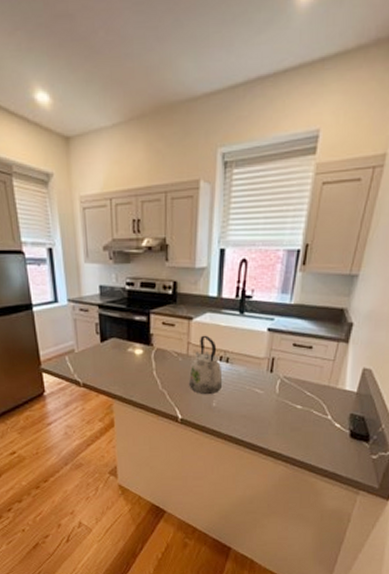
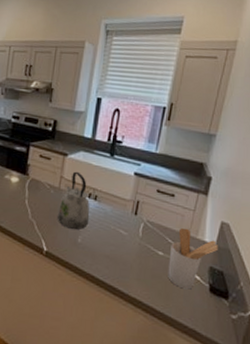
utensil holder: none [307,379,359,438] -> present [168,227,218,290]

